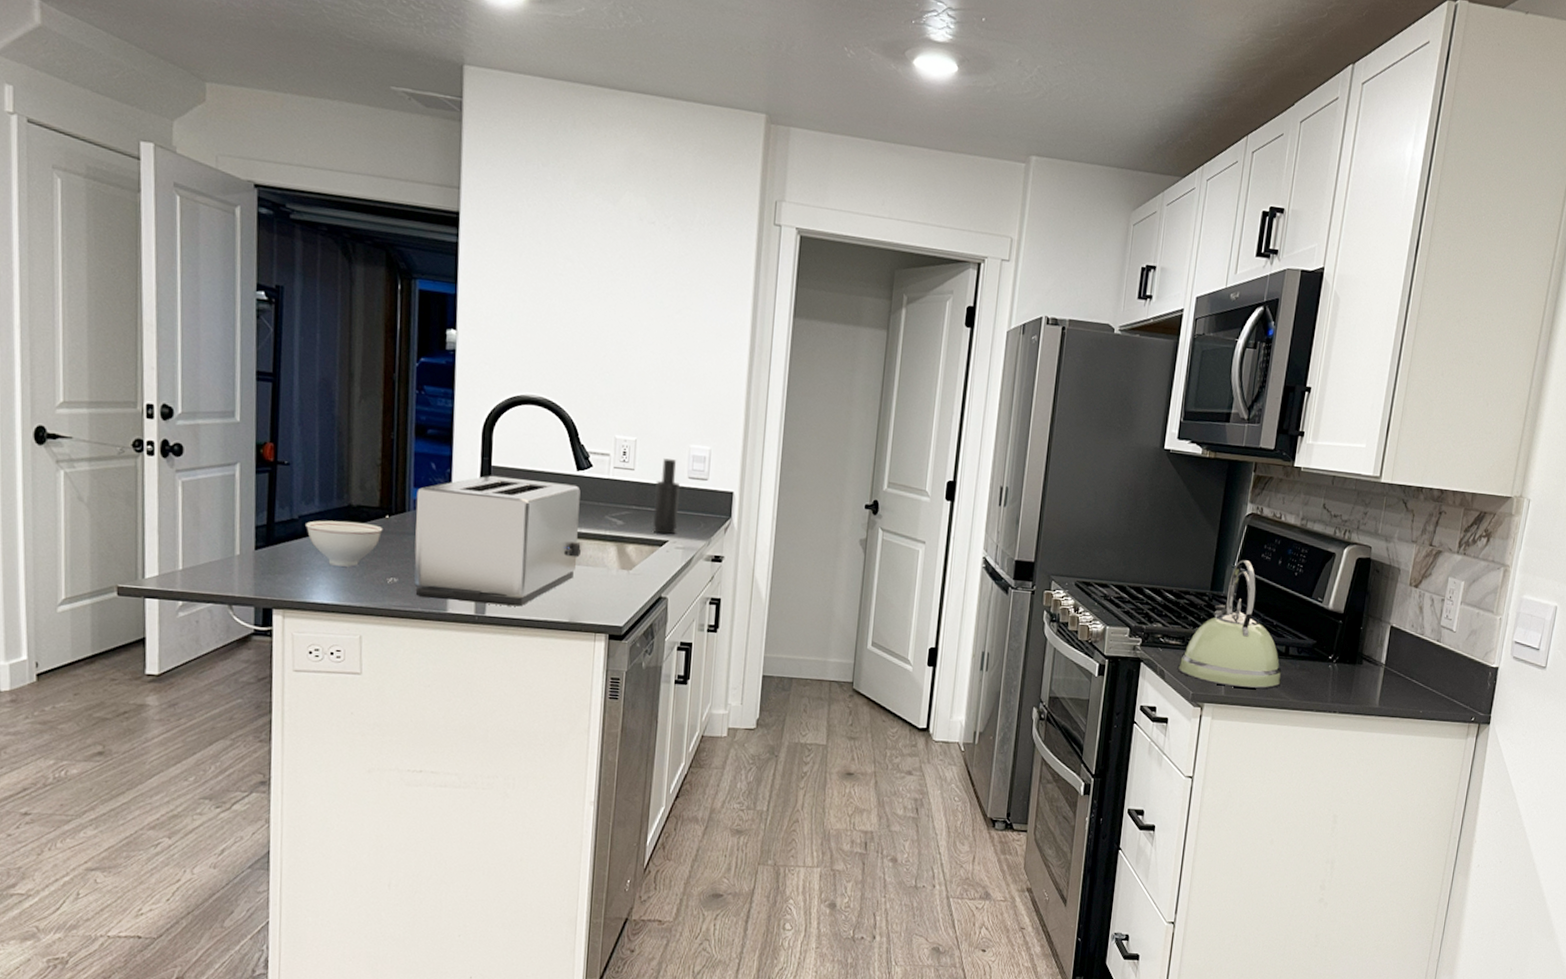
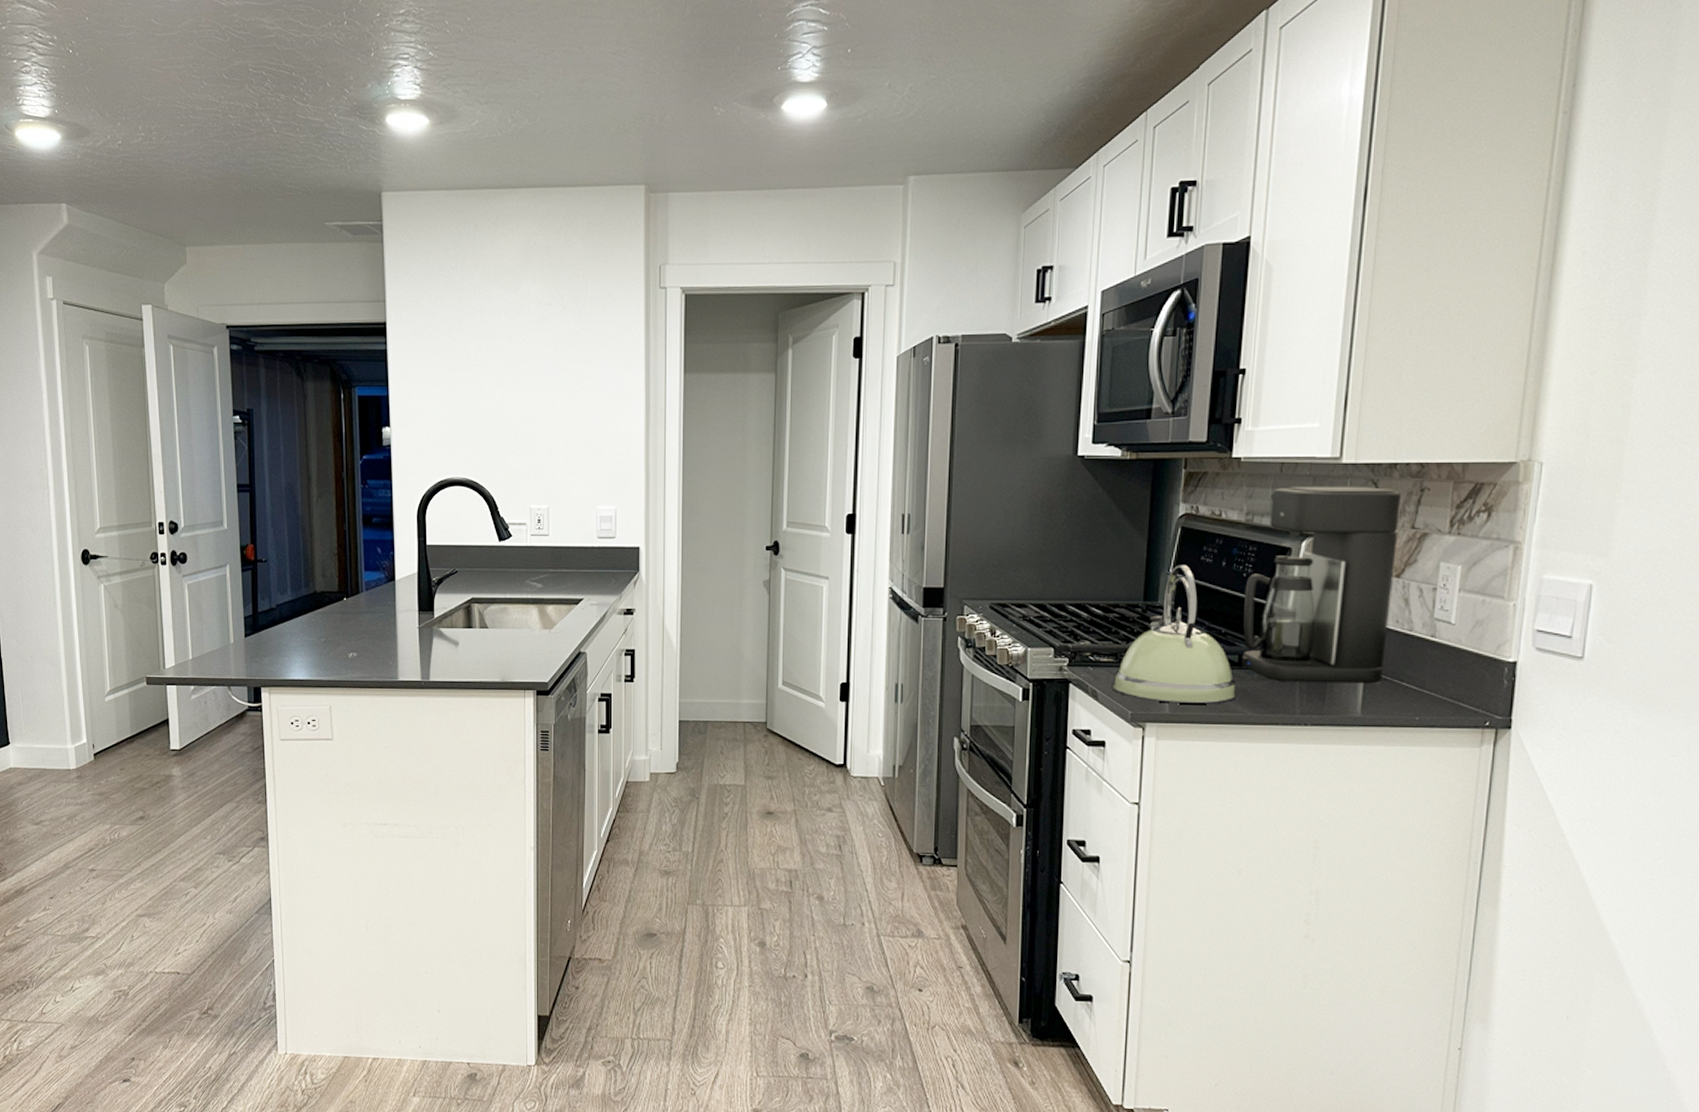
bowl: present [306,520,383,567] -> none [282,606,343,646]
toaster: present [413,475,582,607] -> none [367,553,508,670]
soap dispenser: present [652,458,680,534] -> none [569,522,590,592]
coffee maker: none [1287,498,1424,679] -> present [1240,486,1401,684]

